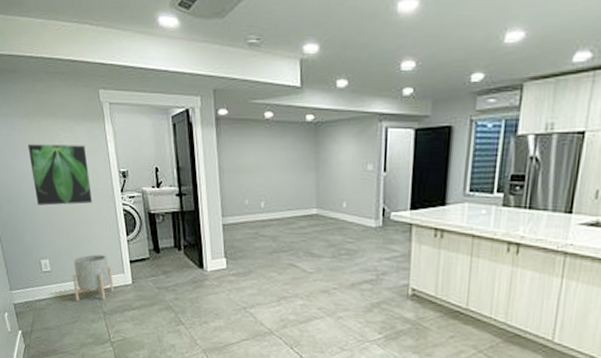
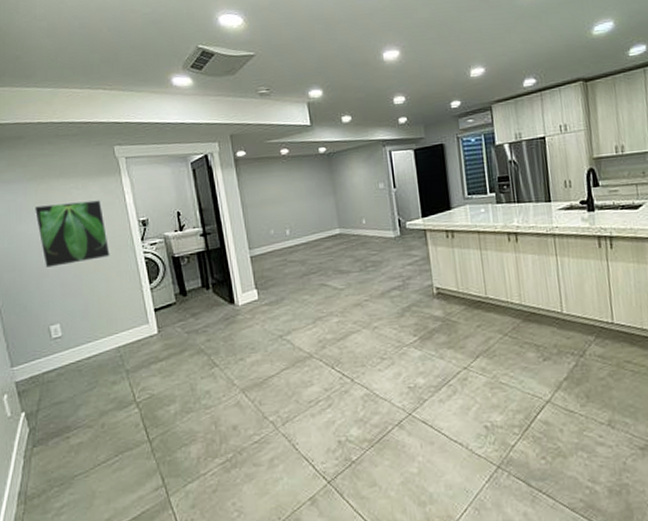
planter: present [72,254,115,301] -> none [88,308,138,364]

